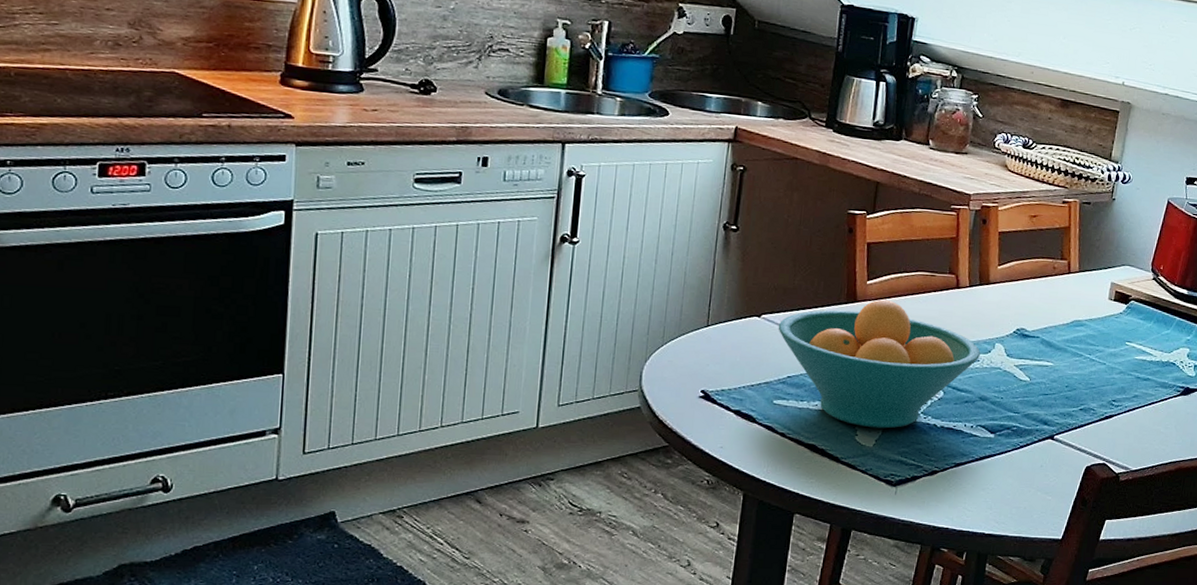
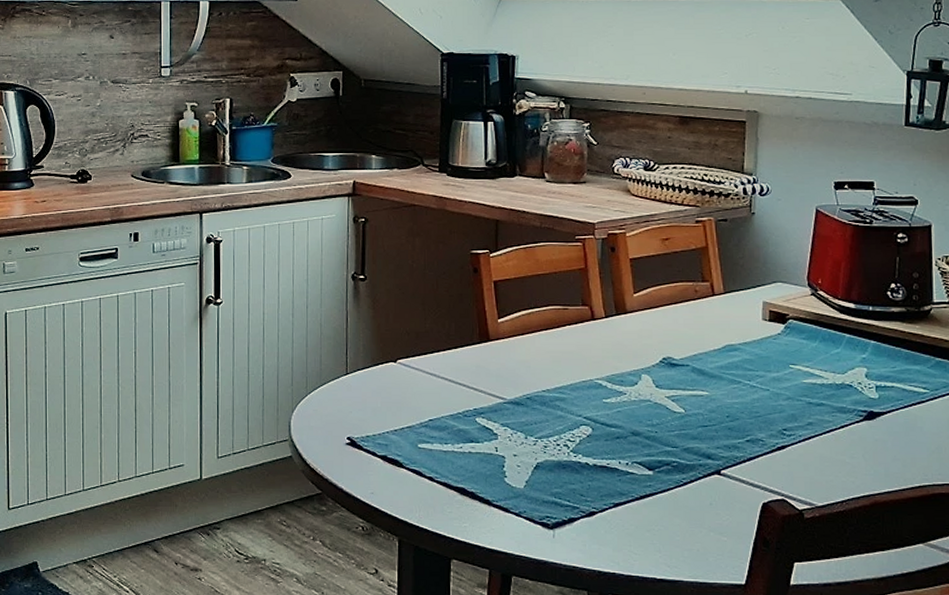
fruit bowl: present [778,299,981,429] -> none [414,337,627,469]

